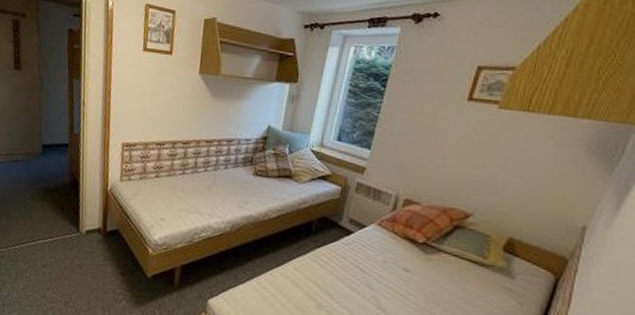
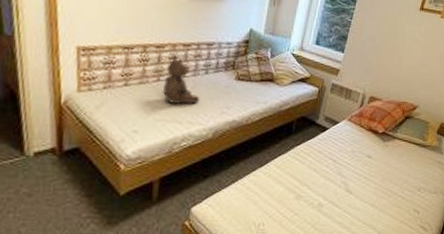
teddy bear: none [187,151,220,197] -> present [163,55,200,104]

